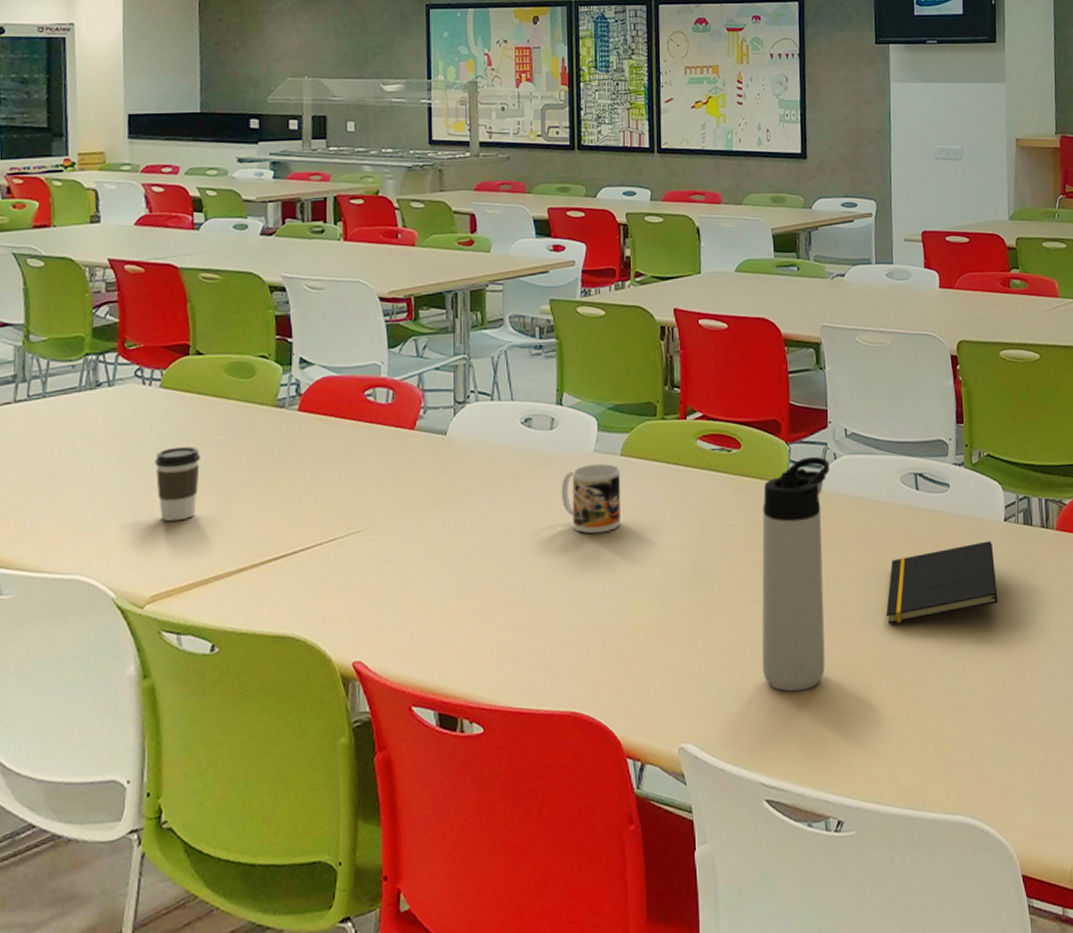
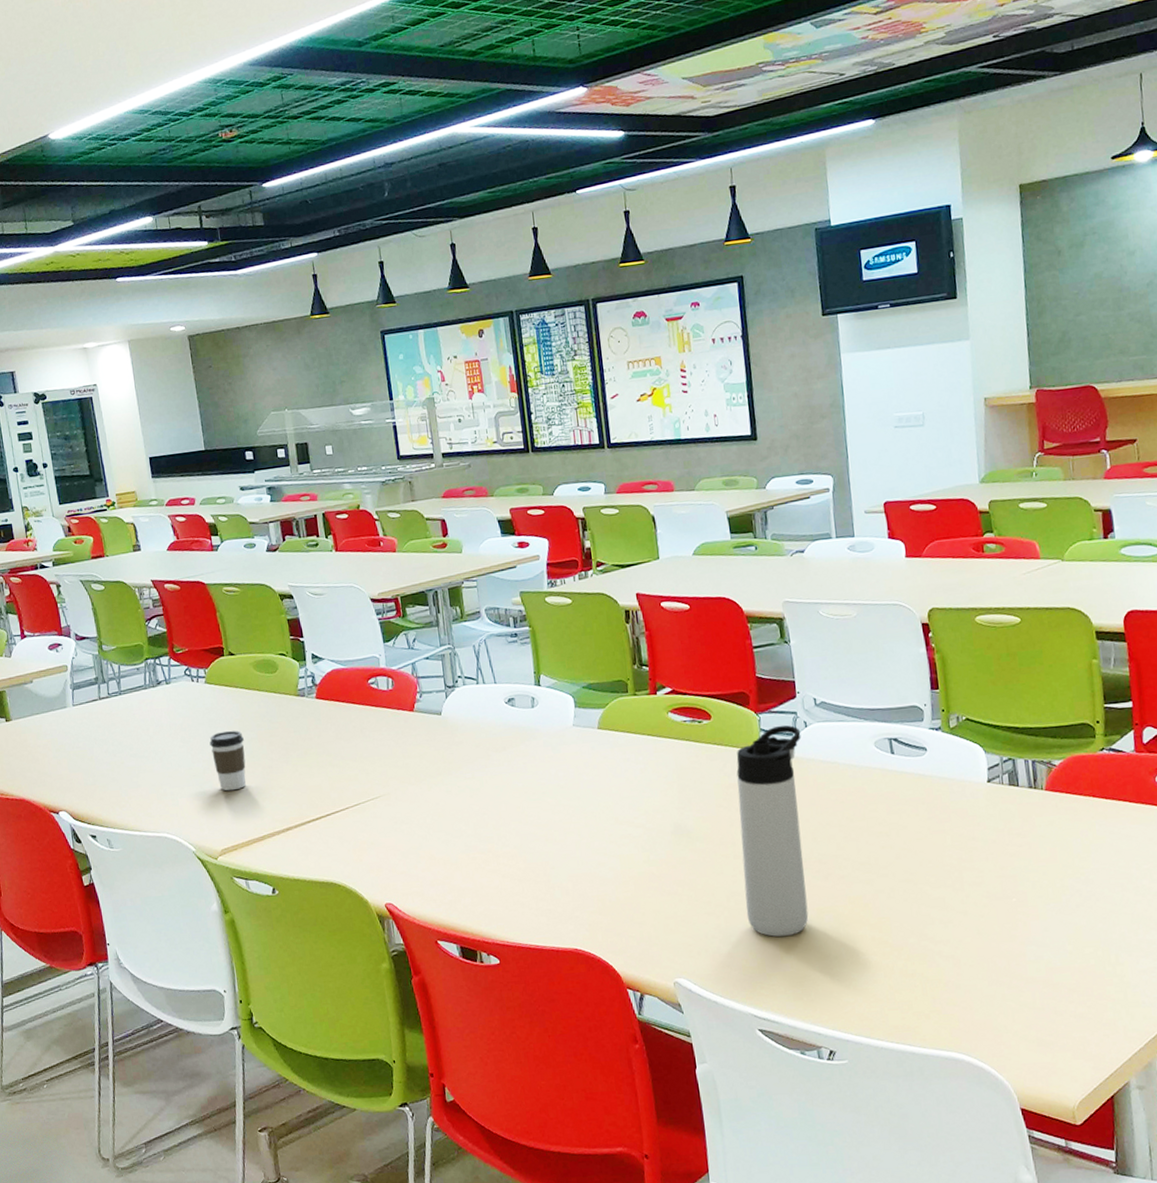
mug: present [561,463,621,534] -> none [546,736,603,798]
notepad: present [886,540,998,625] -> none [867,801,985,879]

